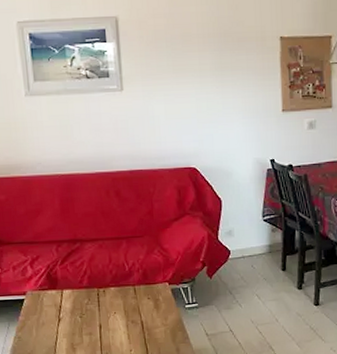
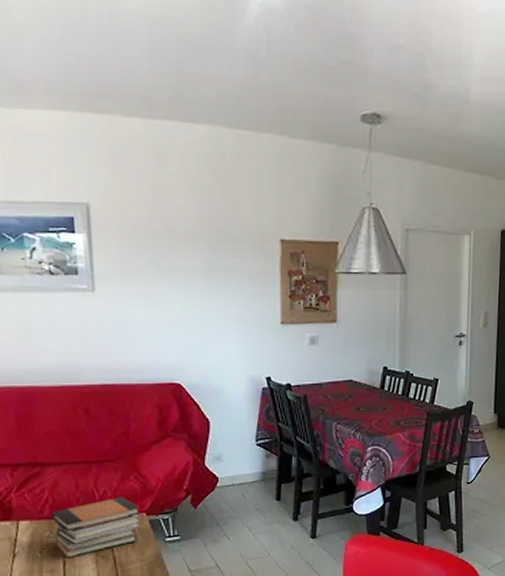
book stack: none [89,268,163,323] -> present [51,497,140,558]

